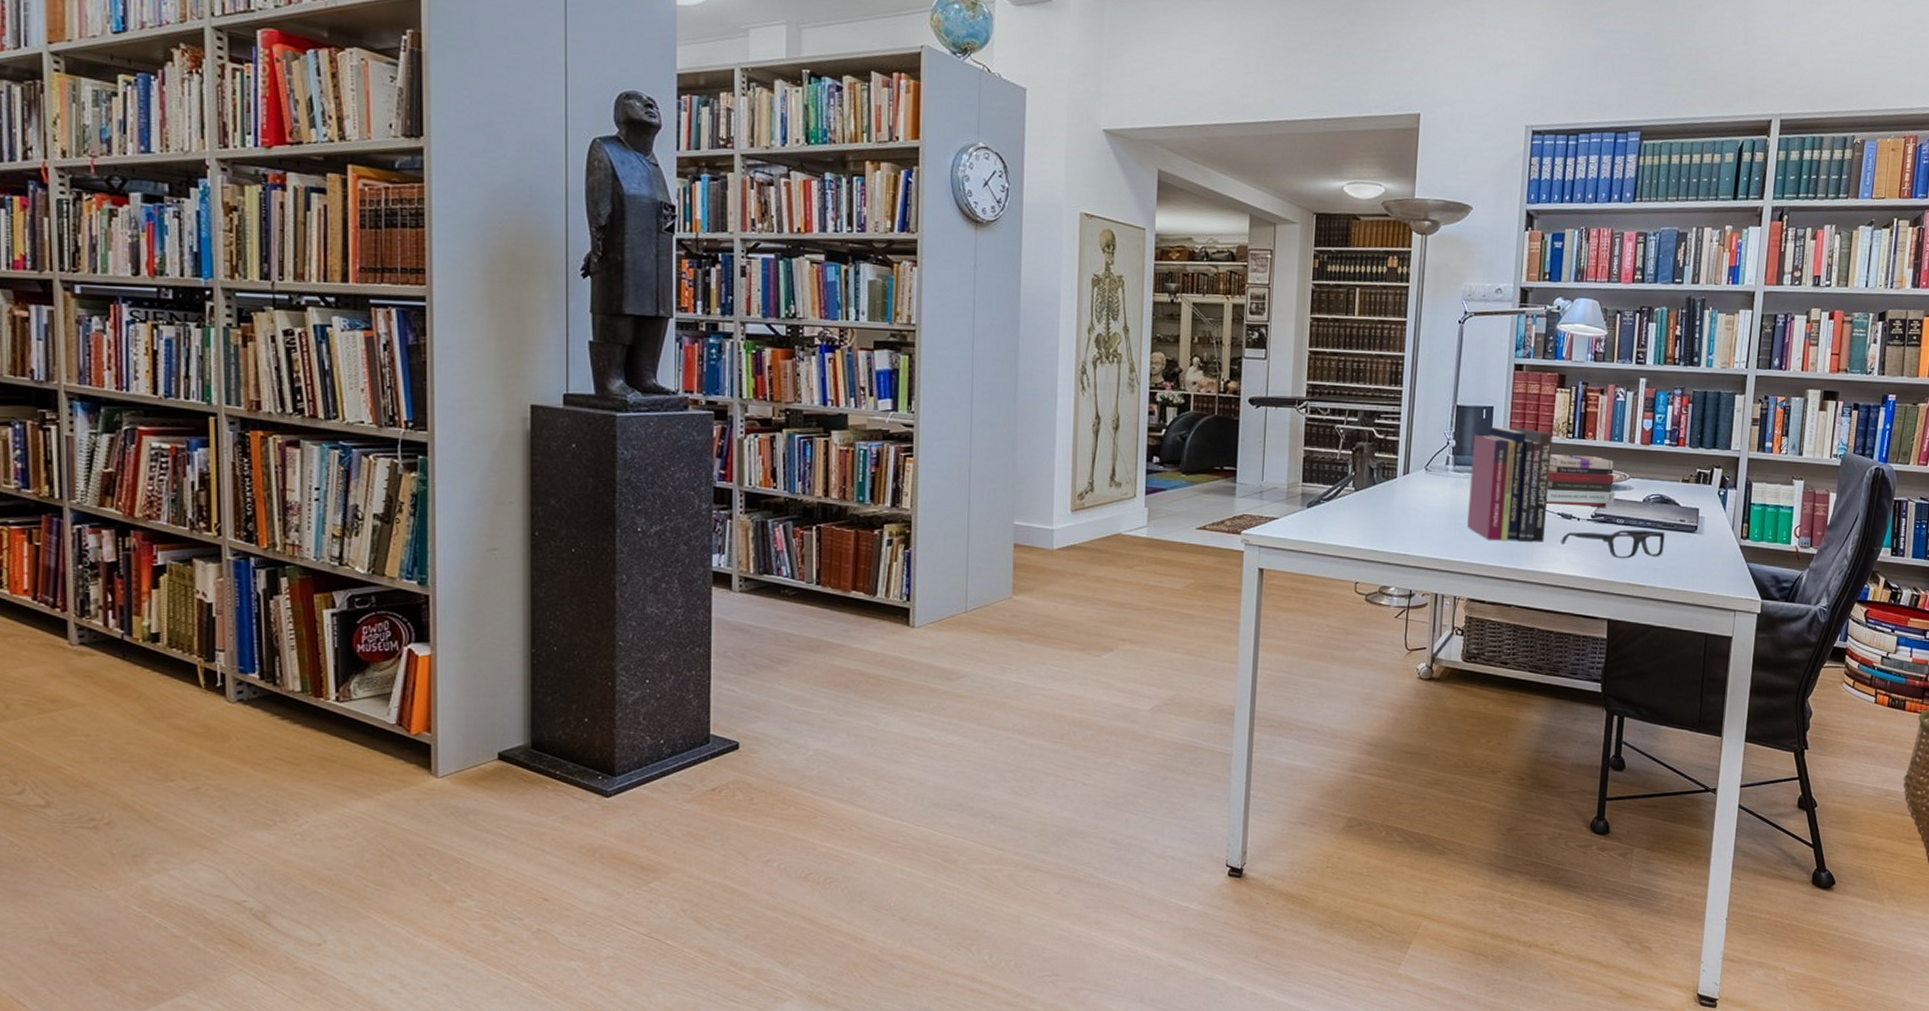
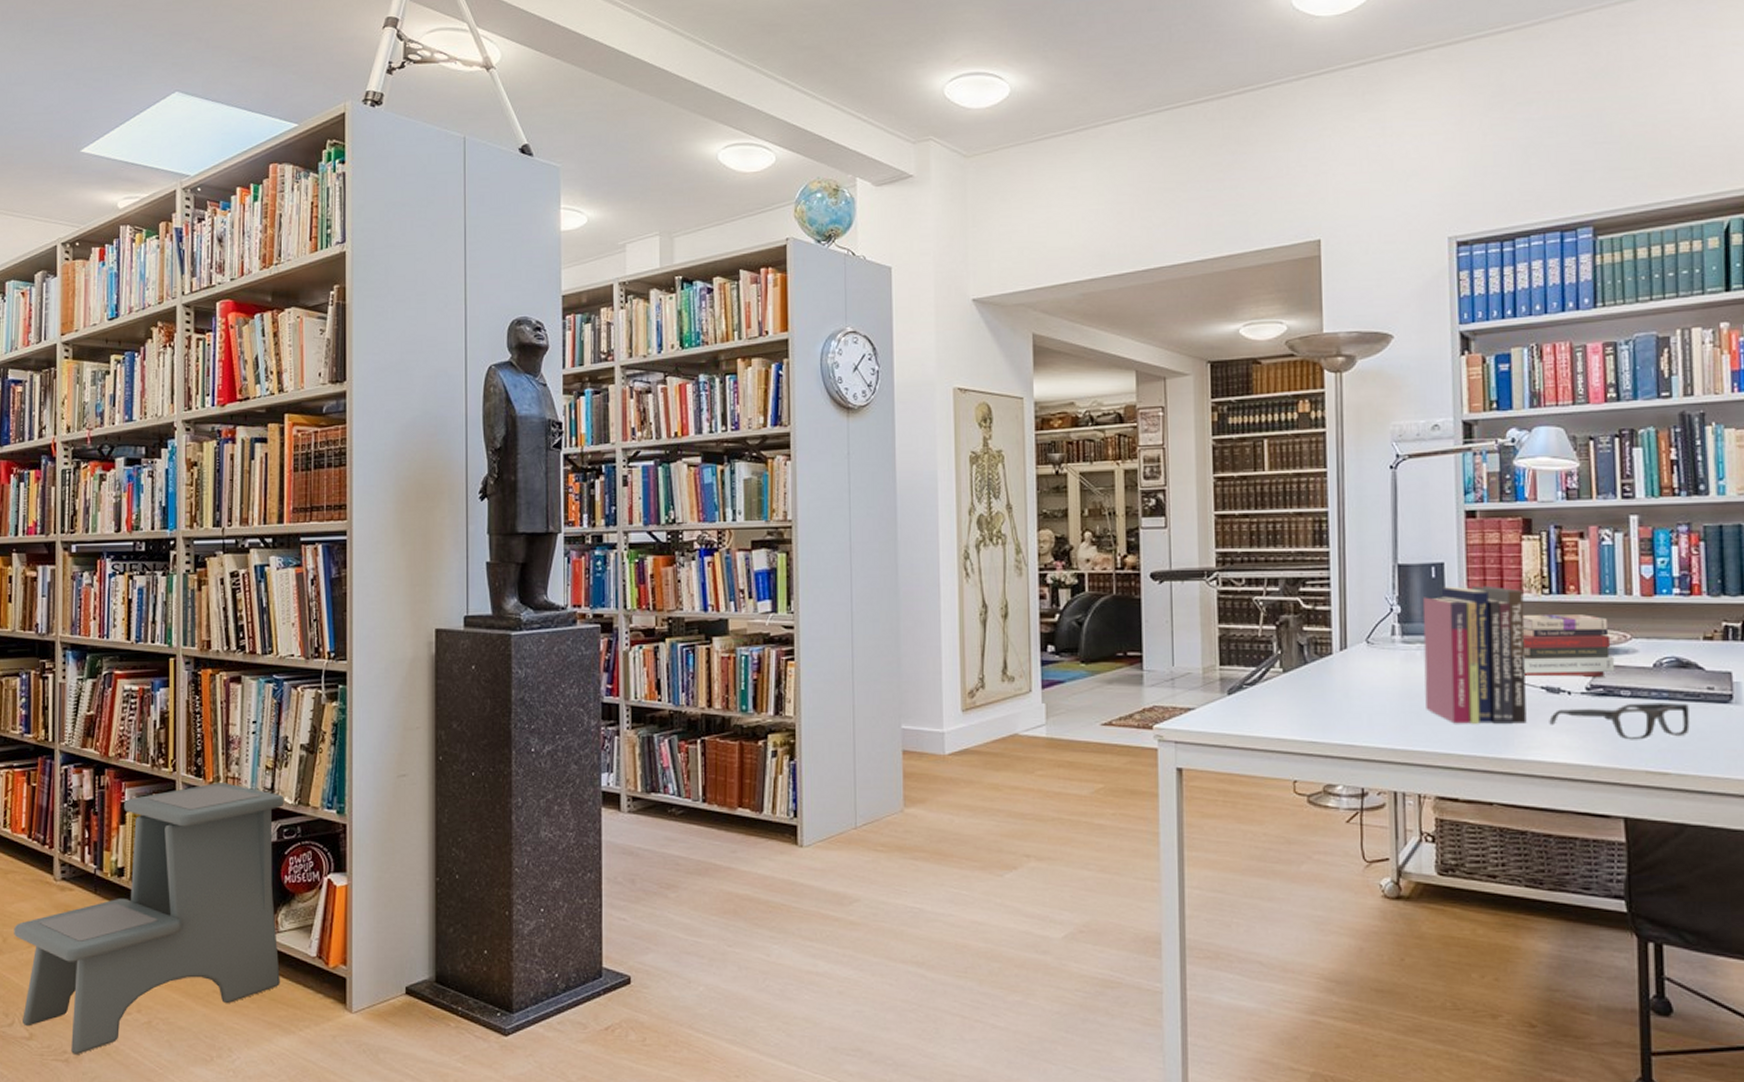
step stool: none [19,549,356,821] -> present [14,783,285,1054]

